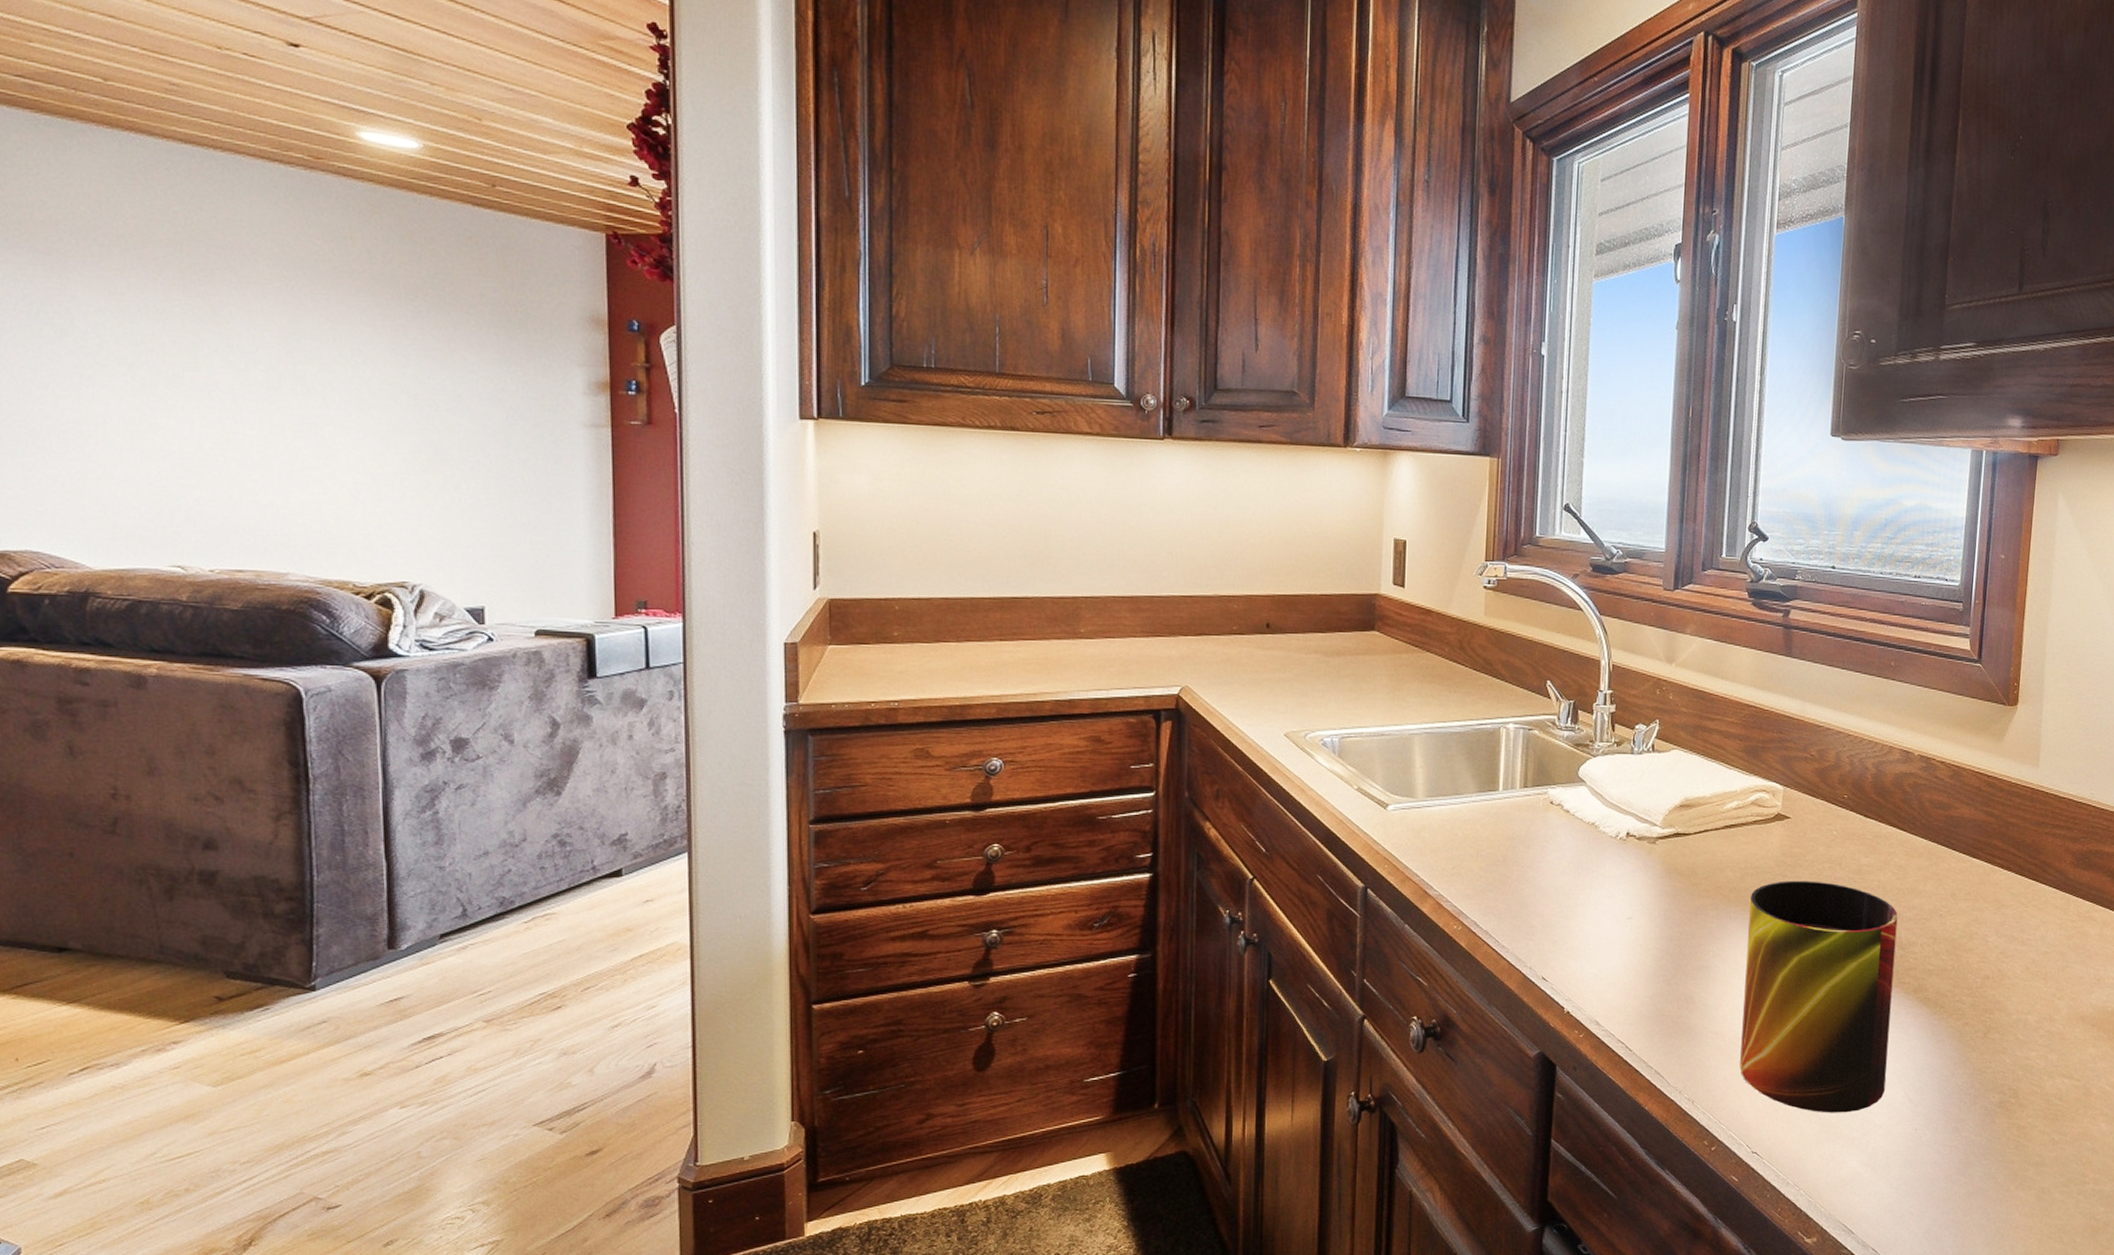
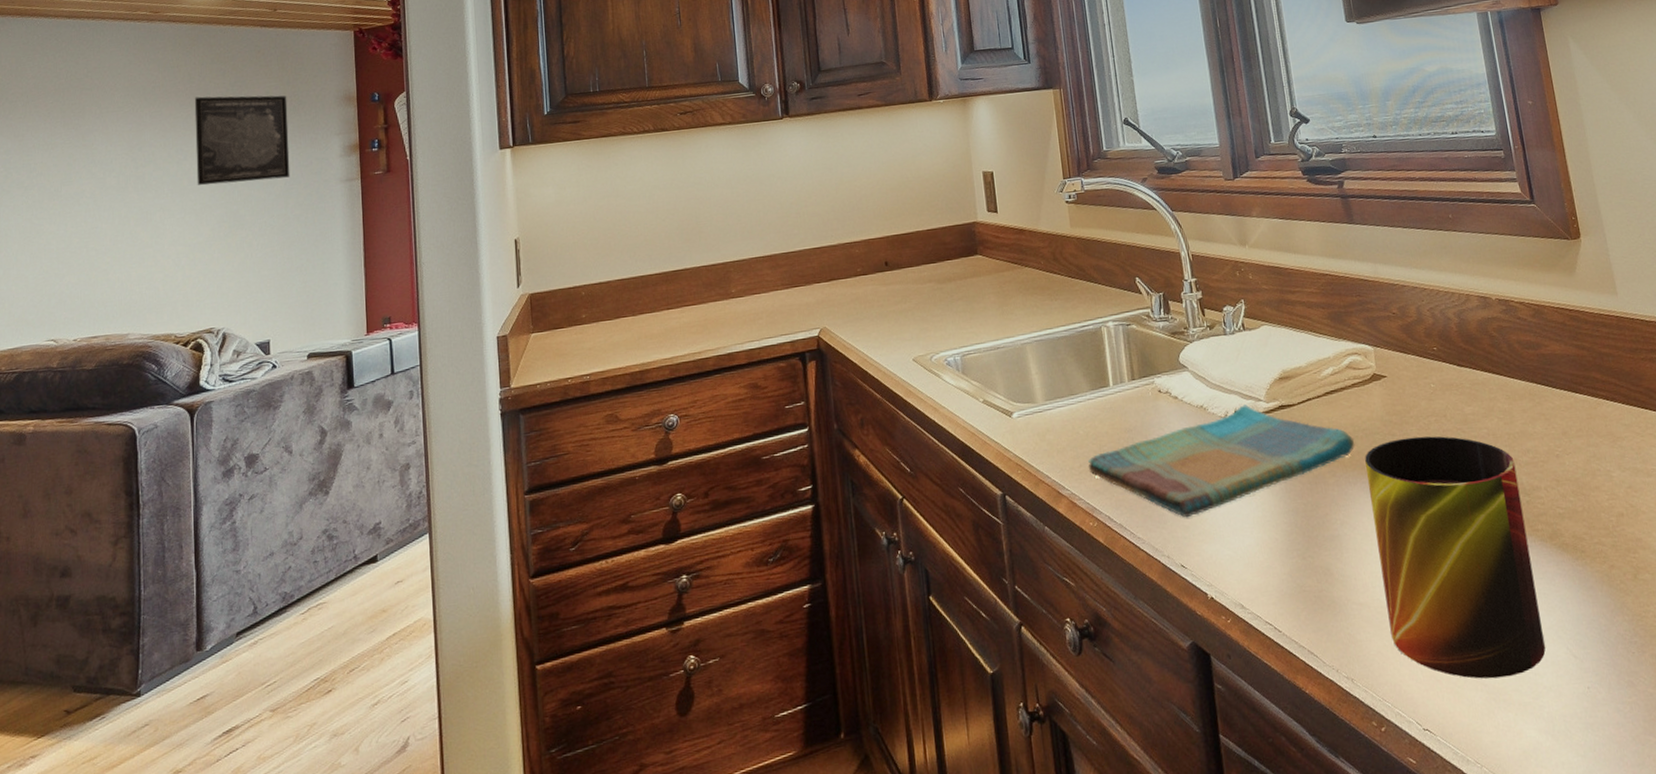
wall art: none [376,284,514,410] -> present [194,95,290,186]
dish towel: none [1461,827,1744,933] -> present [1088,404,1355,518]

